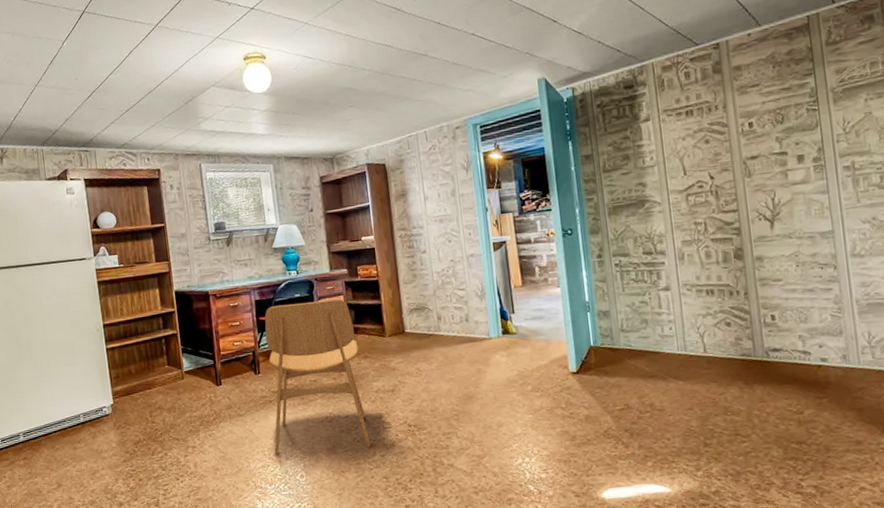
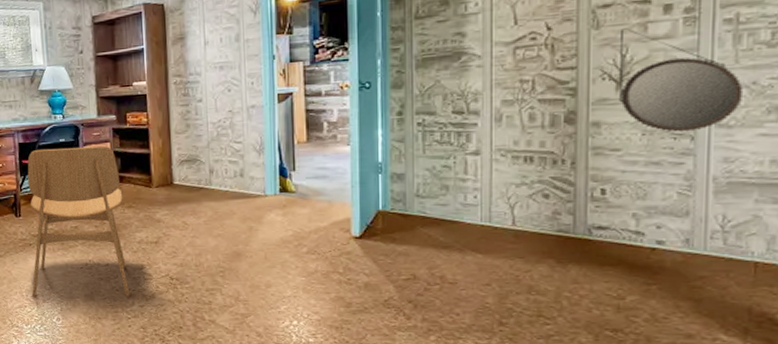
home mirror: none [767,176,868,263] -> present [618,28,744,132]

